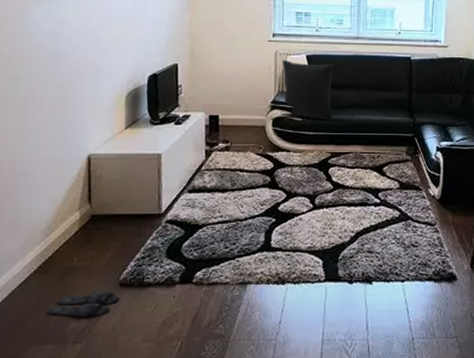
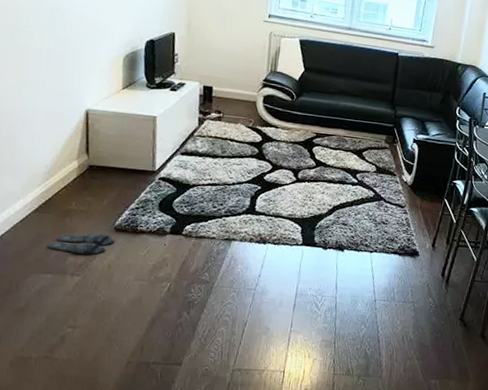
pillow: present [281,60,334,121] -> none [271,41,326,104]

